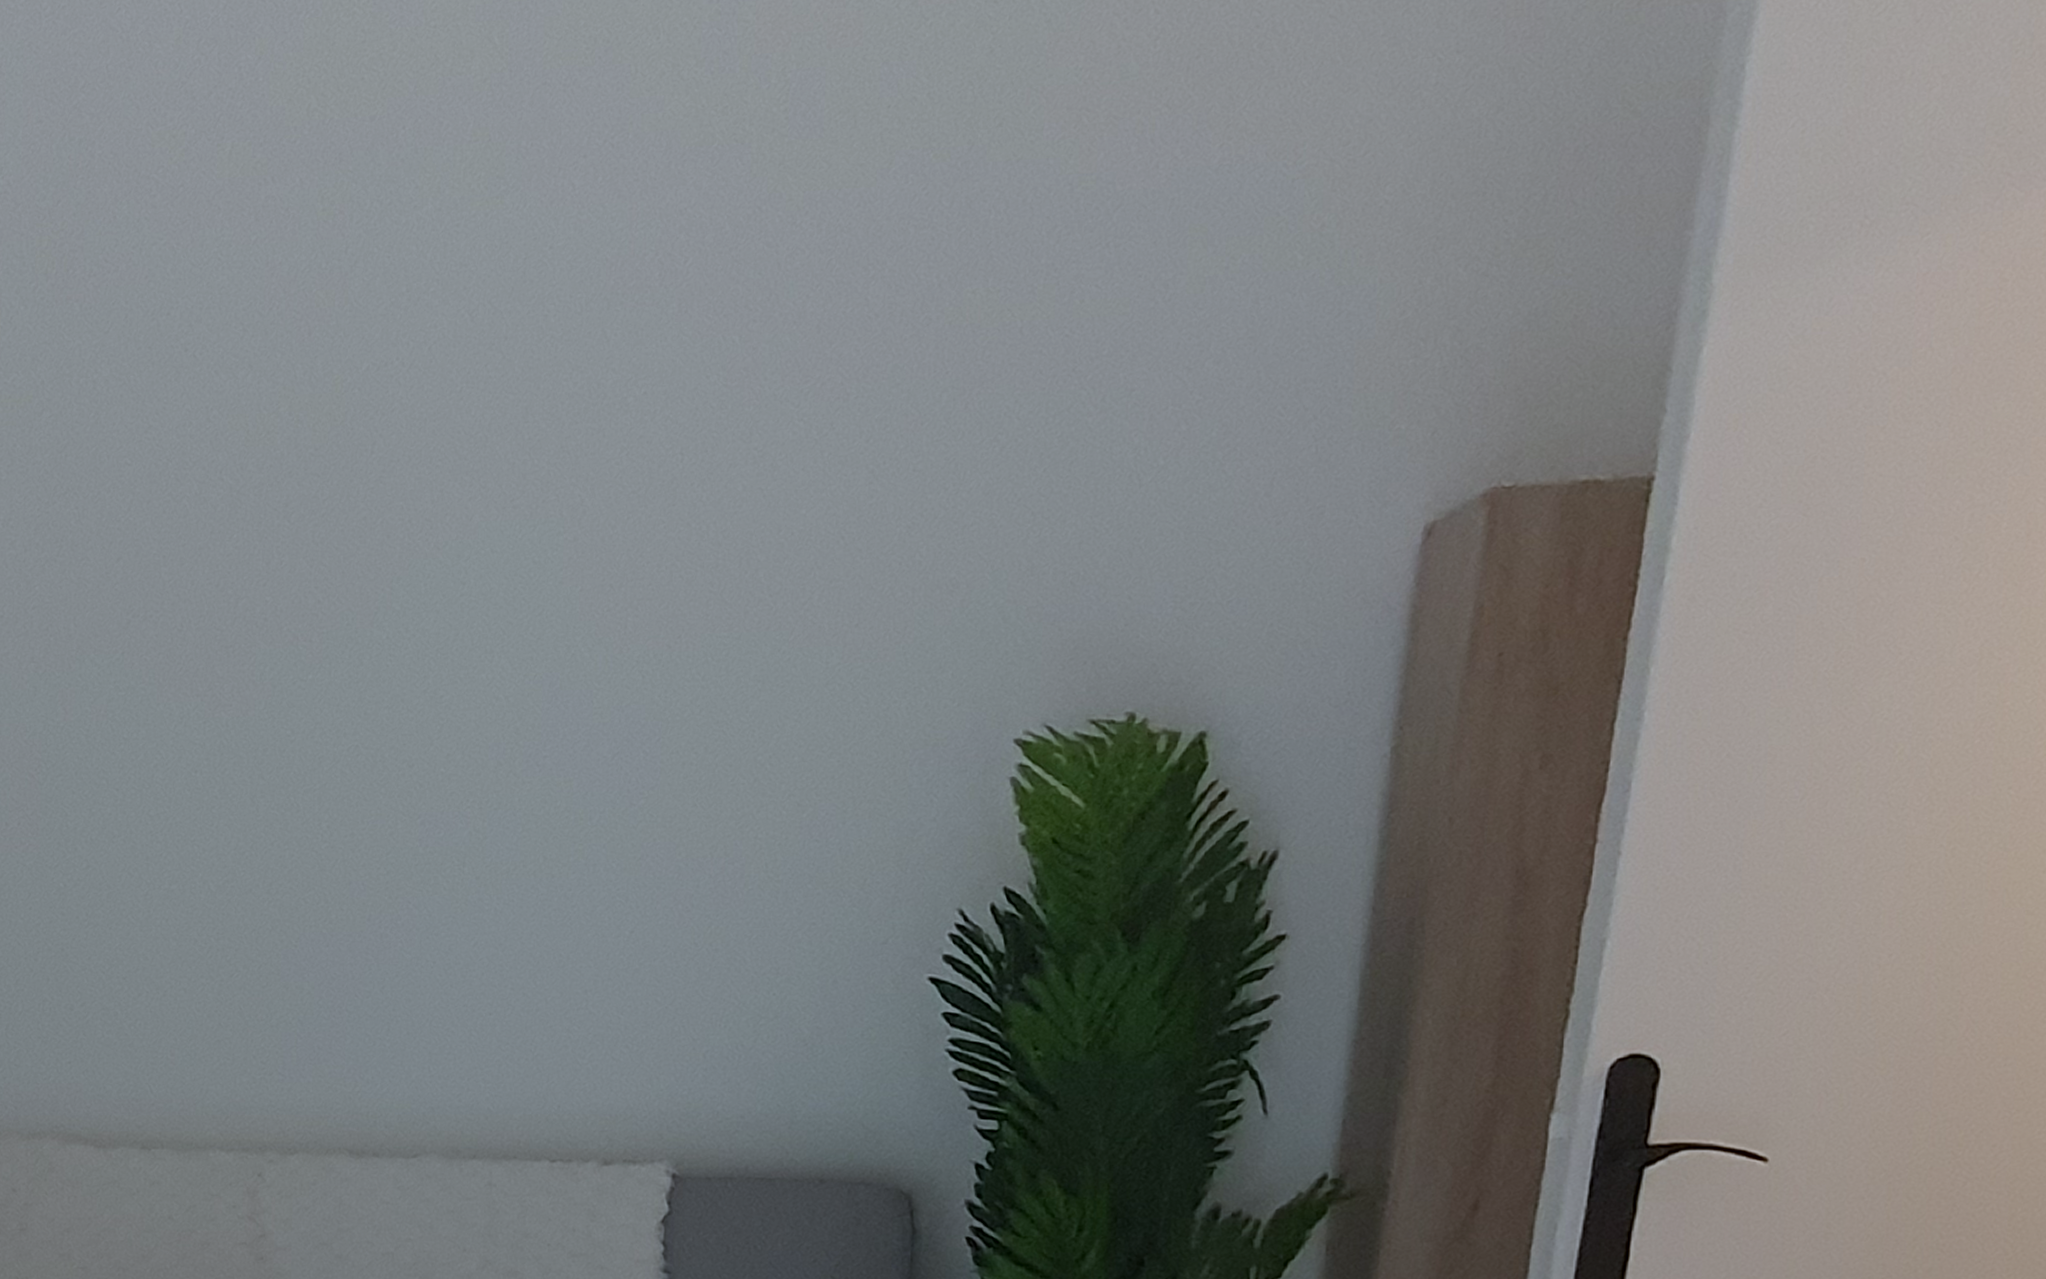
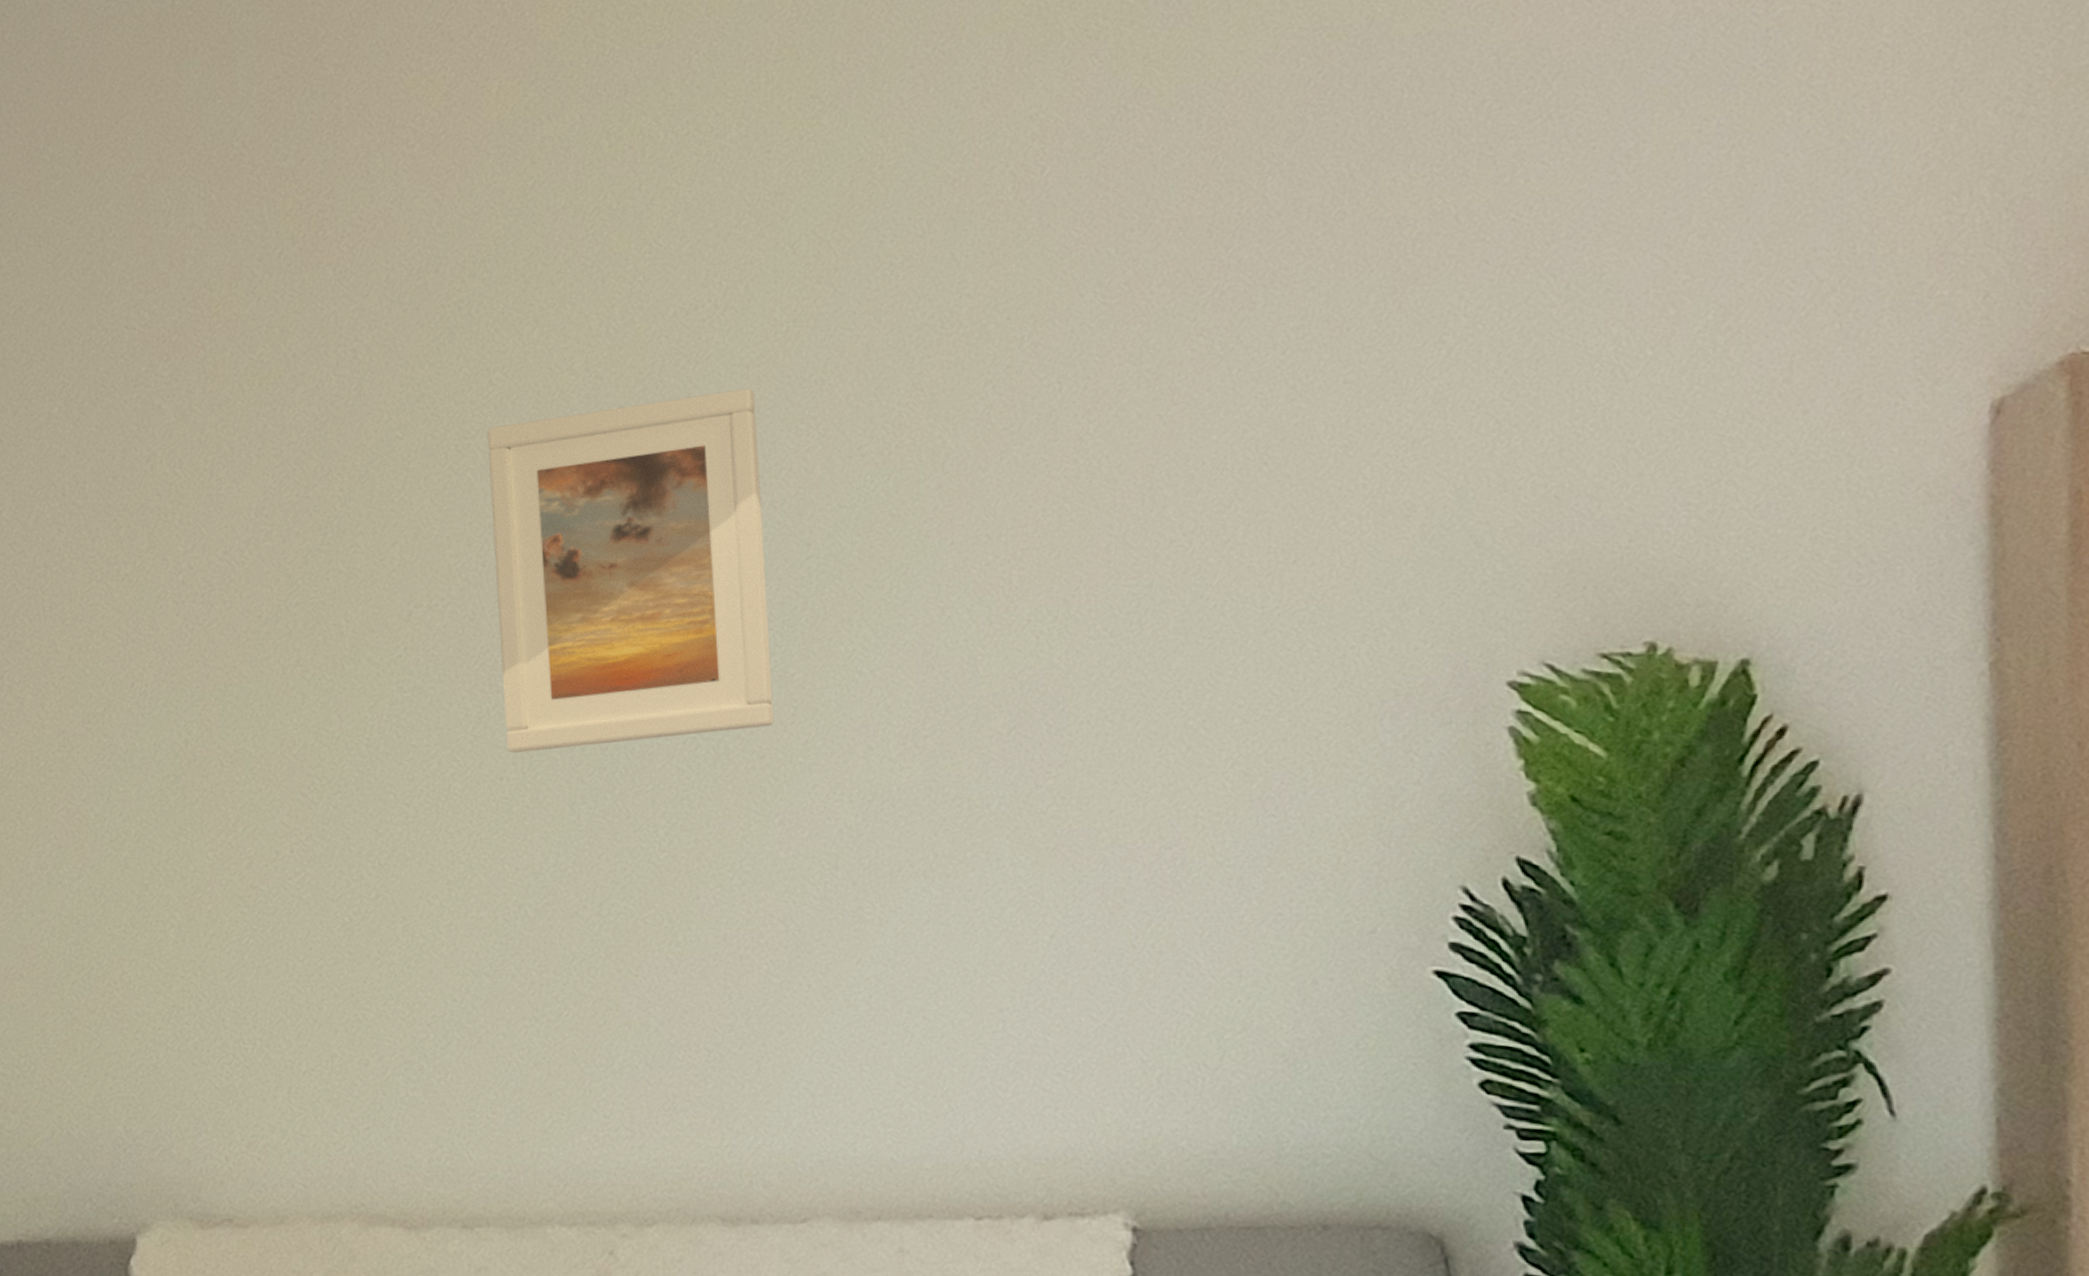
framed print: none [202,440,430,750] -> present [486,387,774,754]

